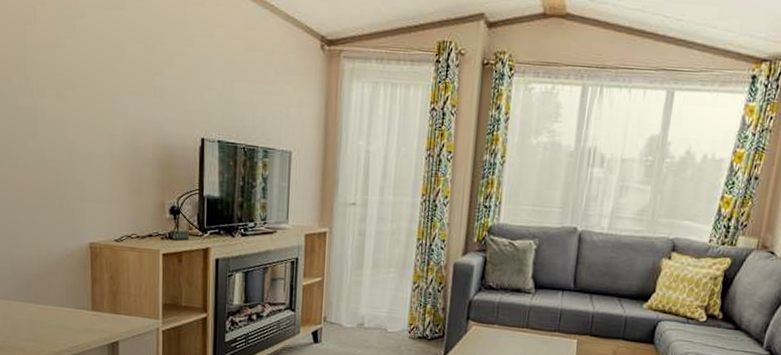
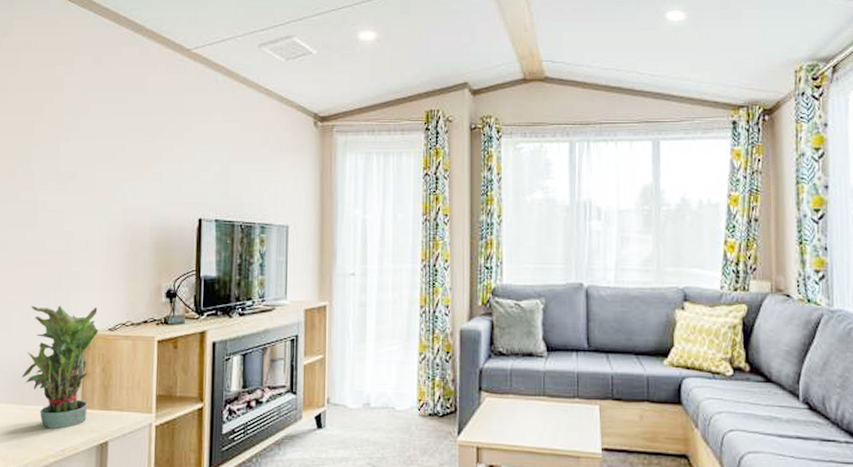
potted plant: none [33,212,105,327] -> present [22,305,99,429]

